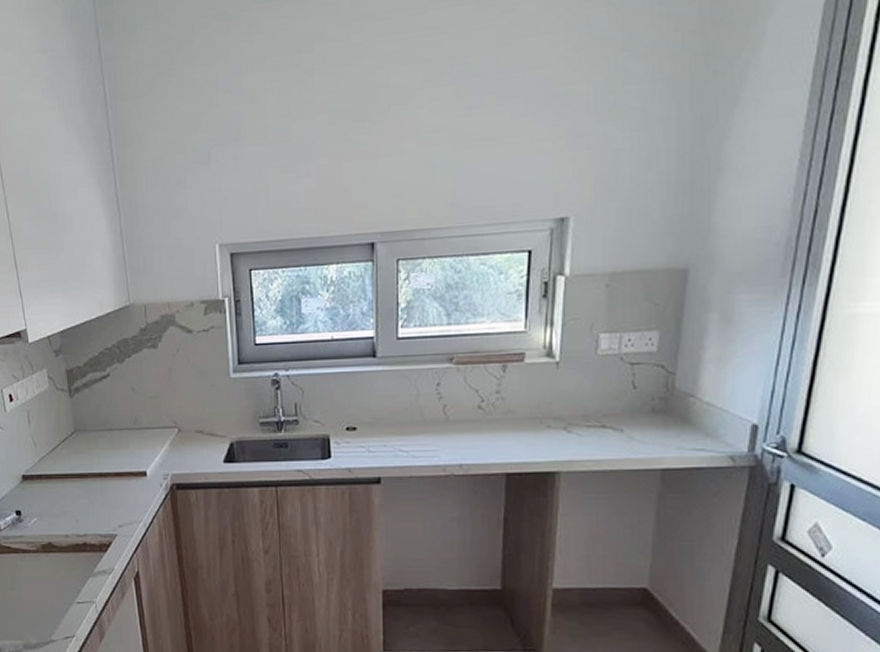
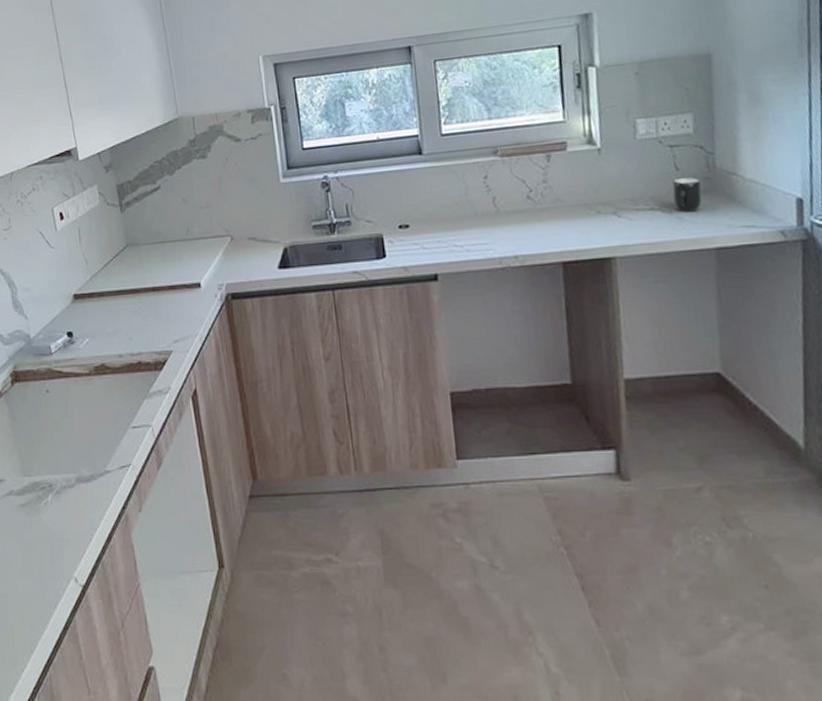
mug: none [625,396,657,432] -> present [672,177,703,213]

